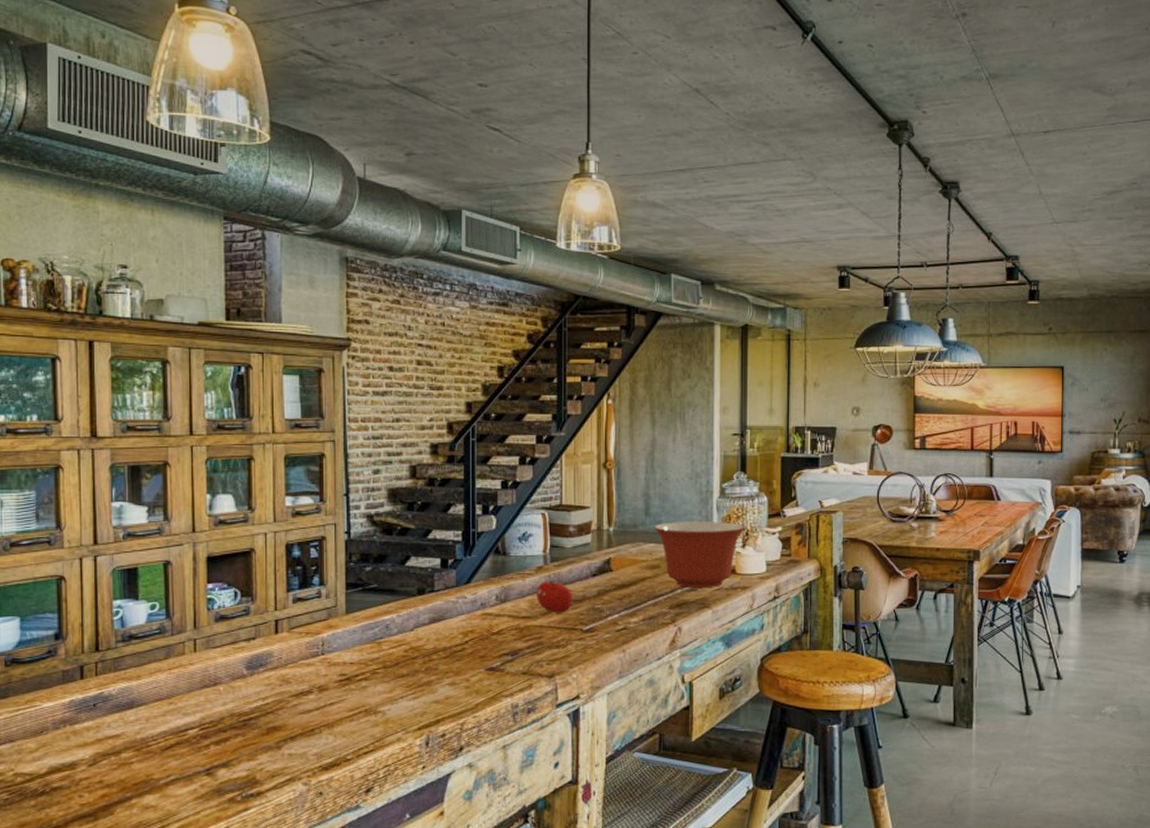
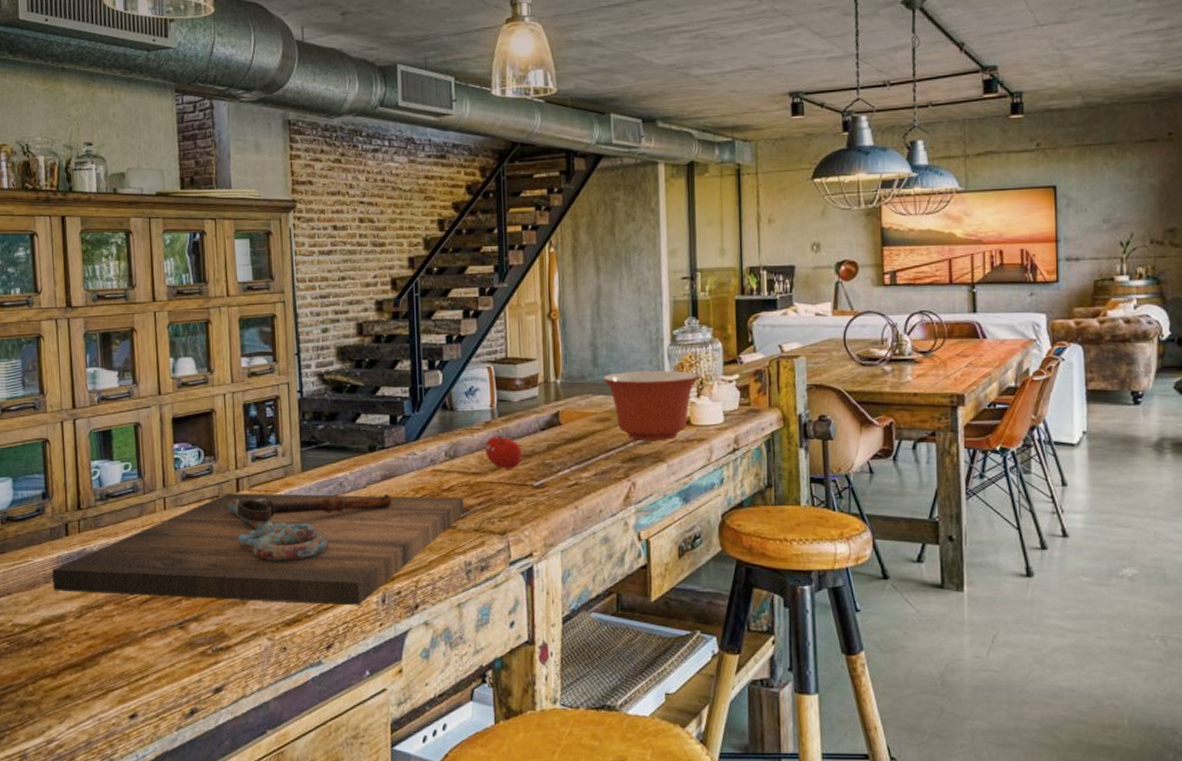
cutting board: none [63,635,513,749] -> present [52,493,465,606]

